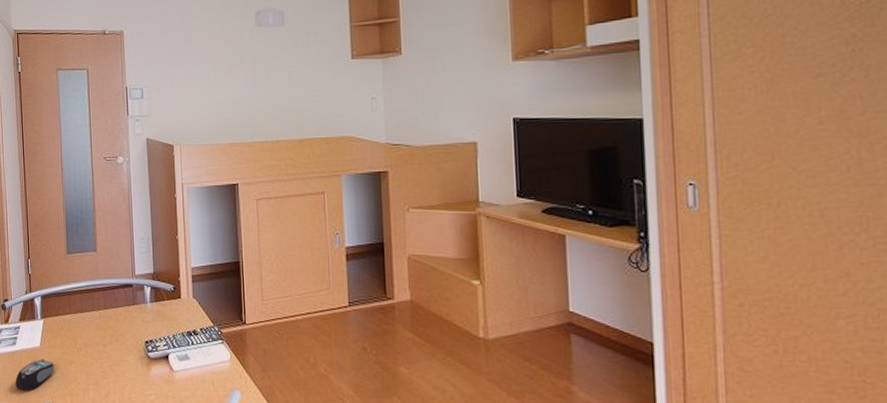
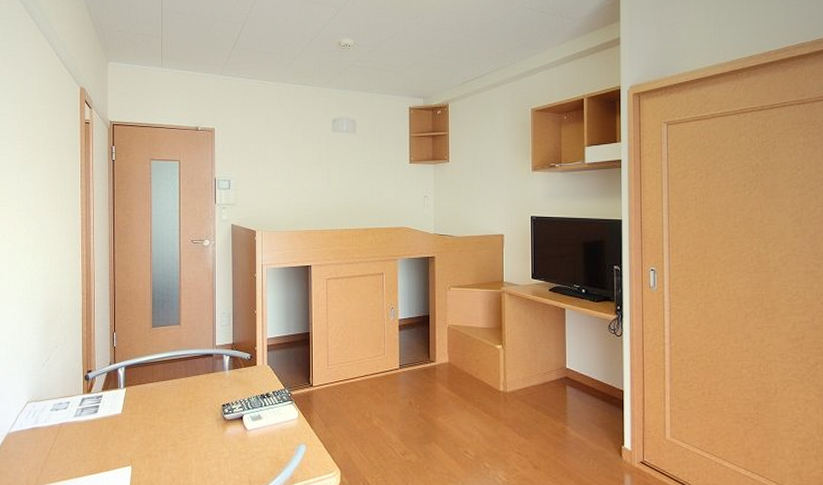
computer mouse: present [15,358,54,390] -> none [95,424,134,455]

